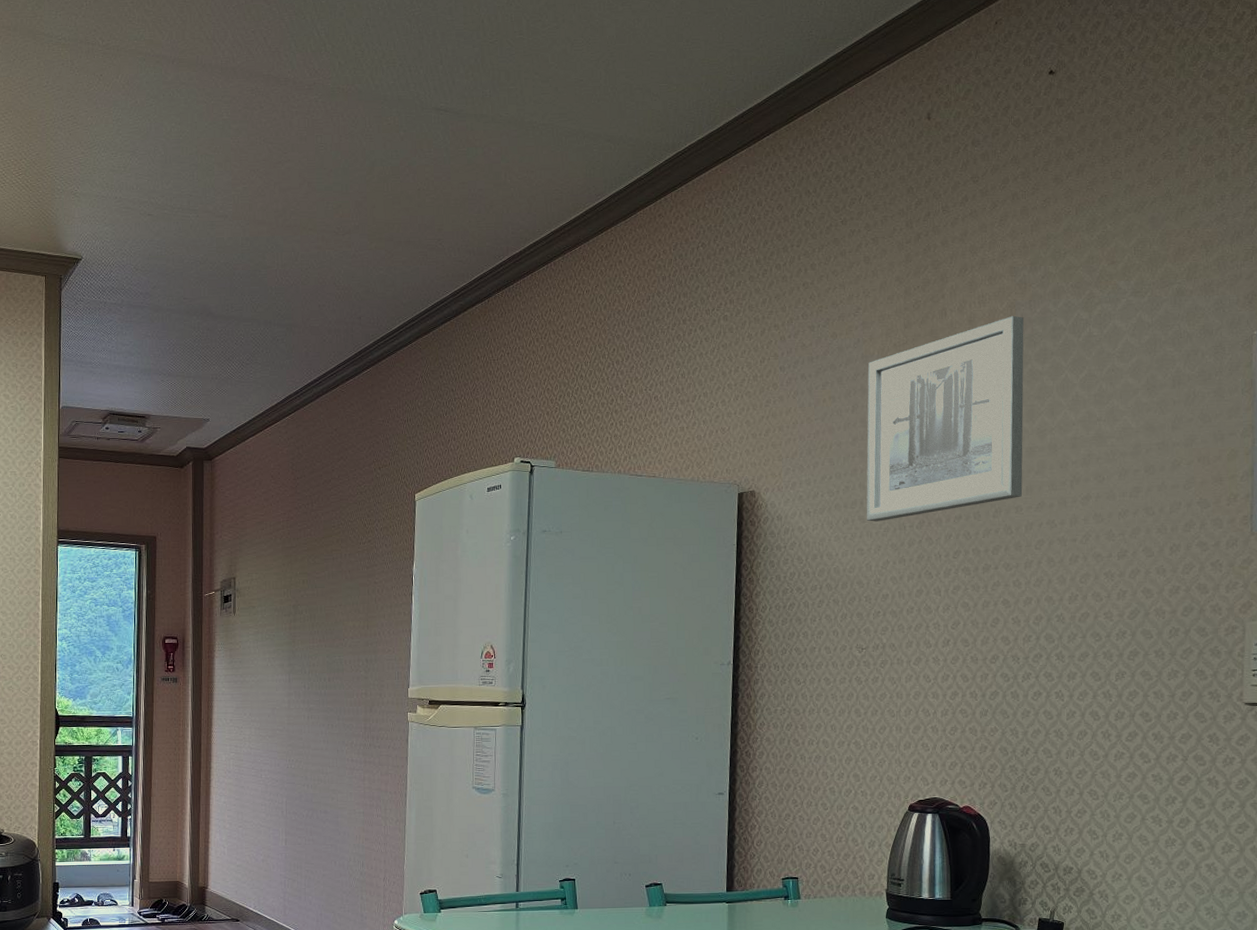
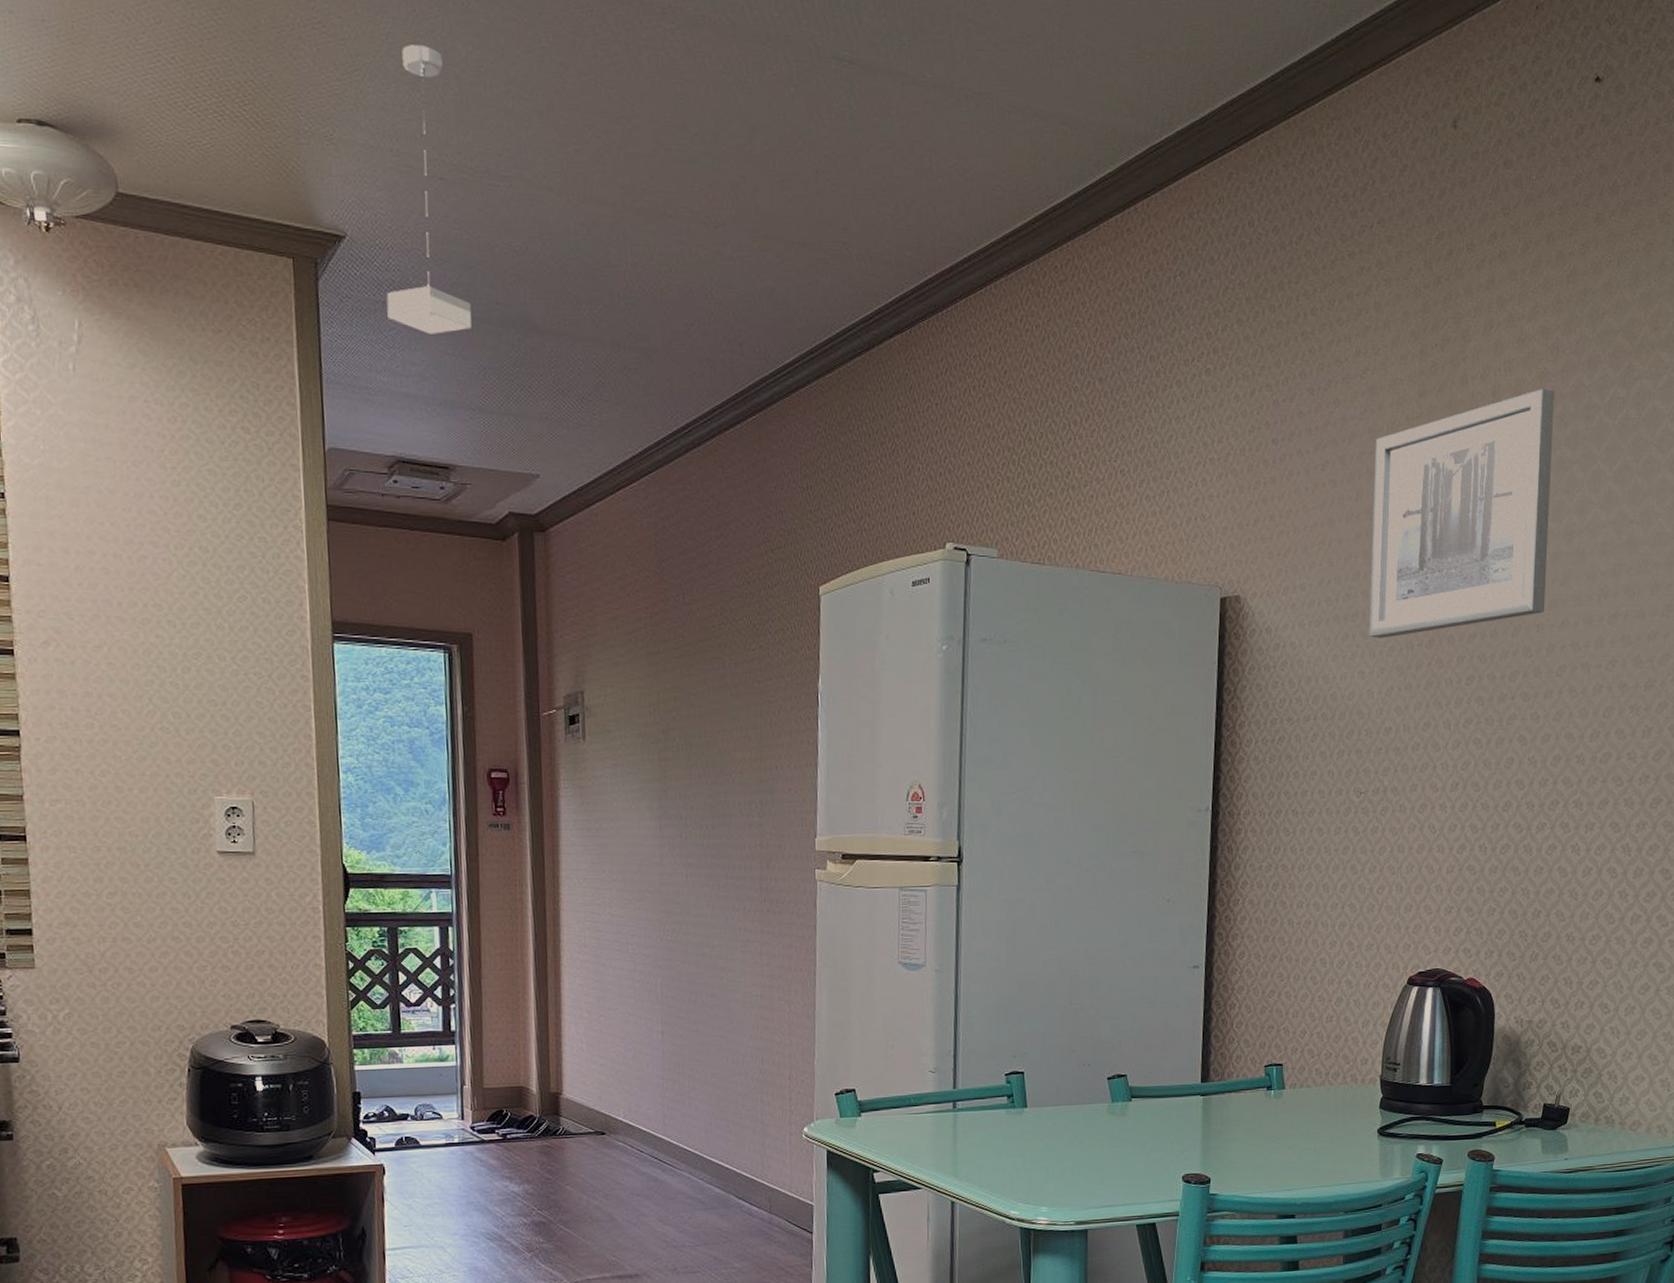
pendant lamp: none [107,125,166,323] -> present [386,44,472,335]

